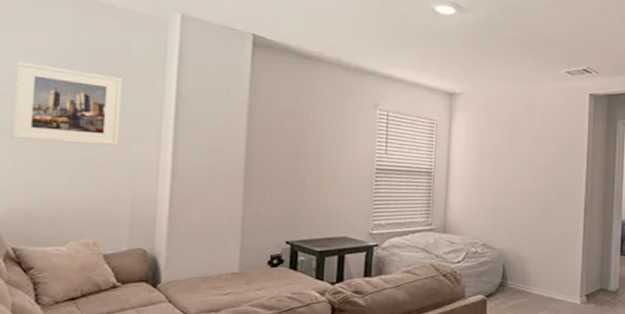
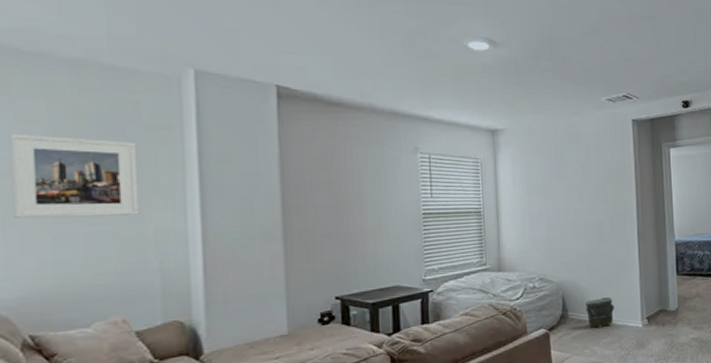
bag: none [525,270,554,299] -> present [586,297,615,328]

